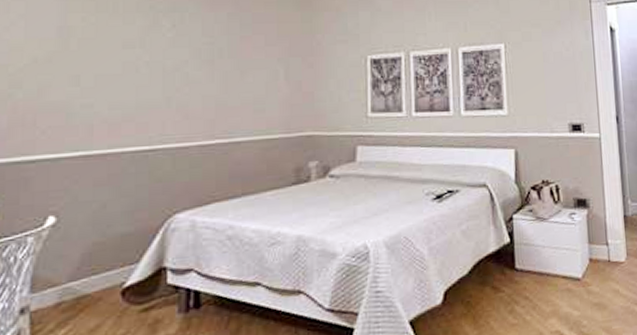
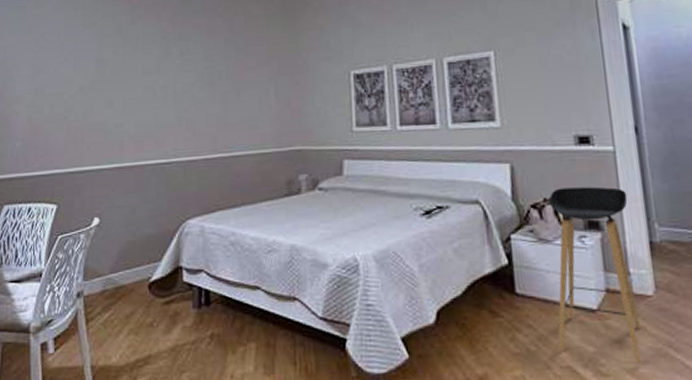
stool: none [546,169,615,322] -> present [548,186,641,364]

